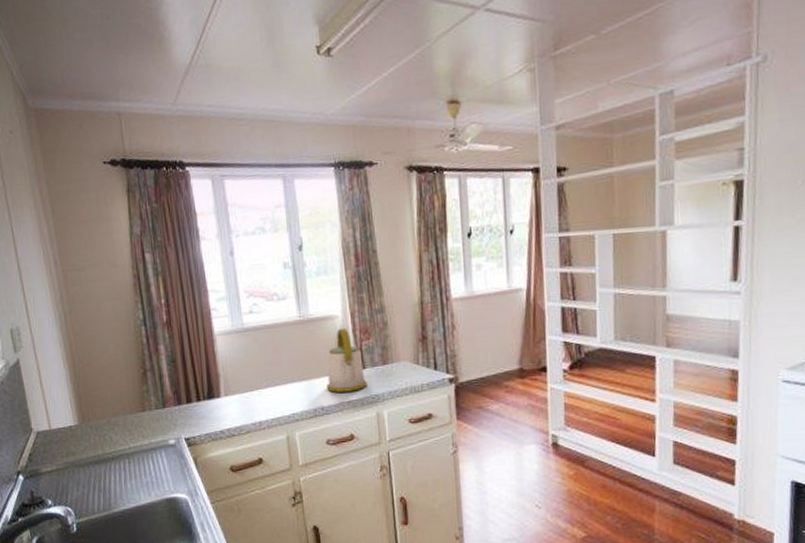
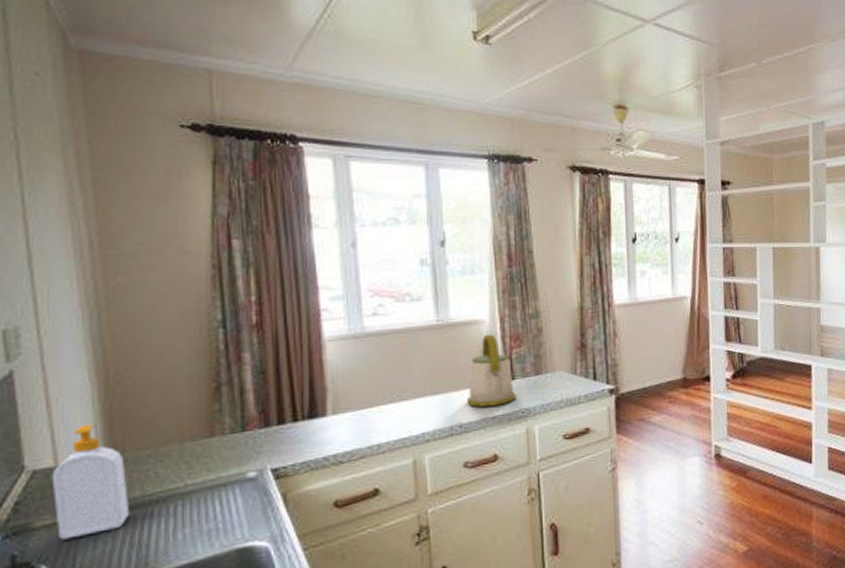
soap bottle: none [48,399,96,483] -> present [51,423,128,540]

